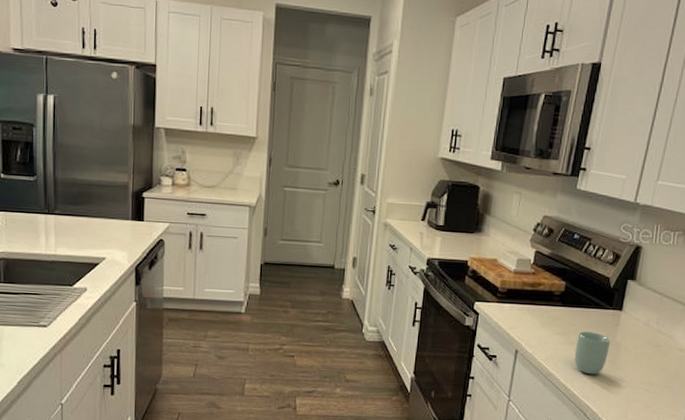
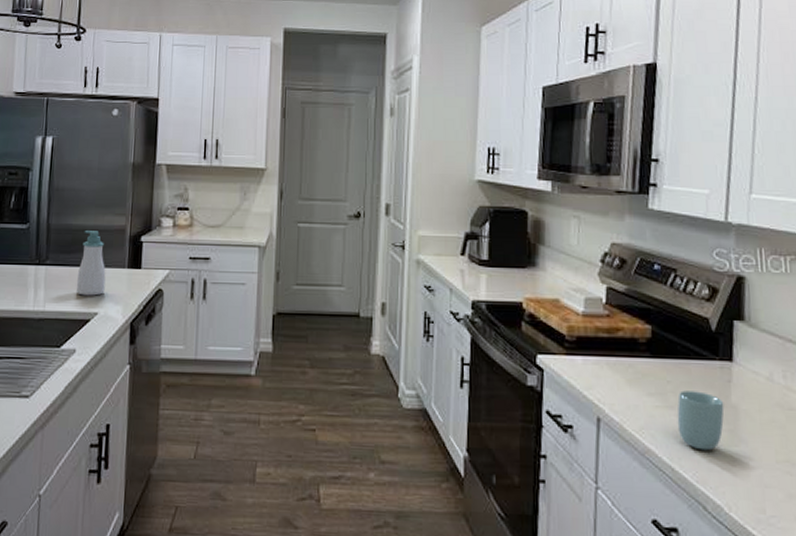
soap bottle: none [84,185,112,243] -> present [76,231,106,296]

